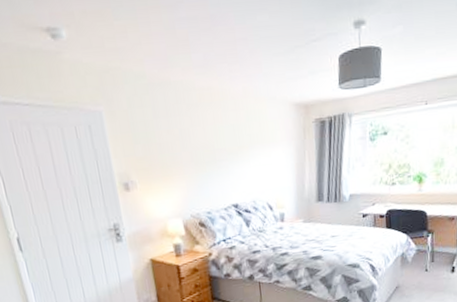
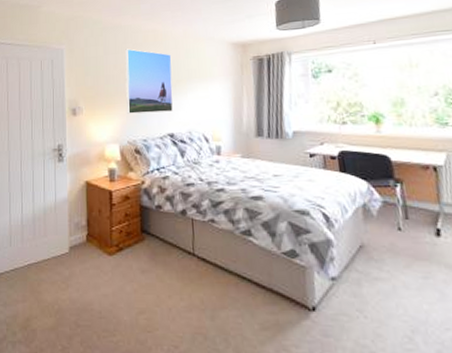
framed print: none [178,110,236,186] -> present [125,48,173,114]

